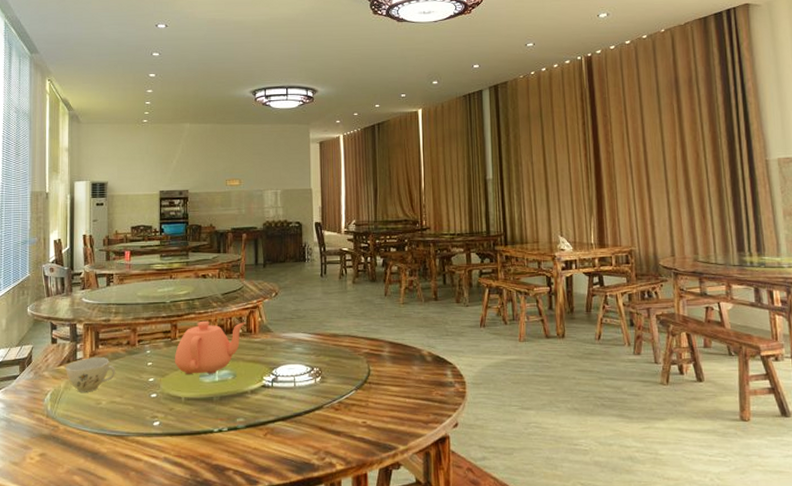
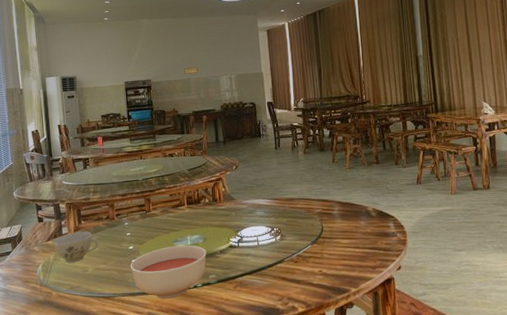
bowl: none [148,381,236,443] -> present [130,245,207,299]
teapot: present [174,320,245,374] -> none [150,193,211,241]

